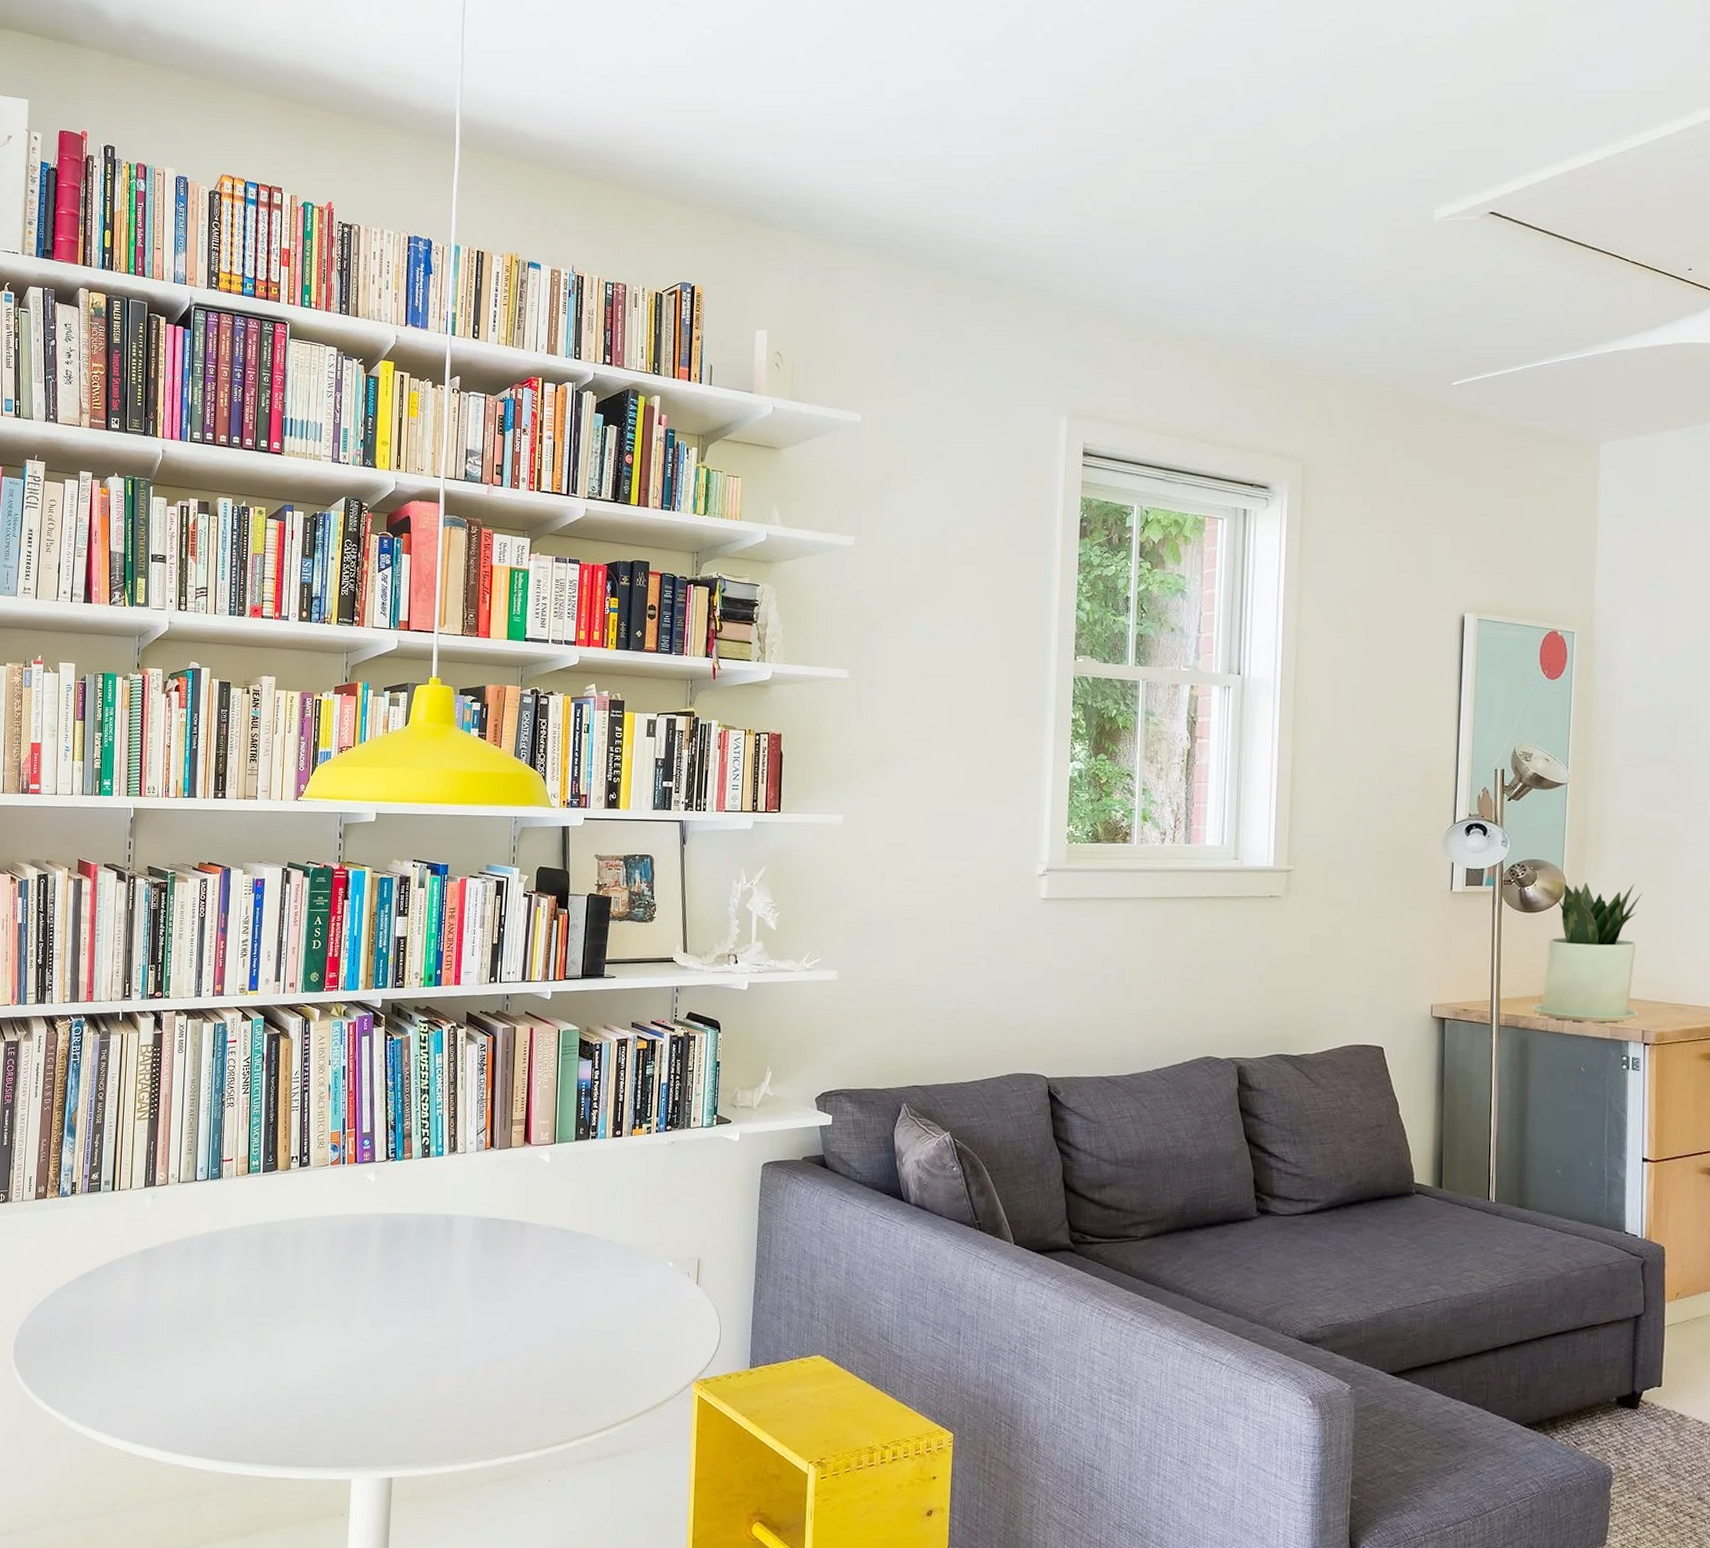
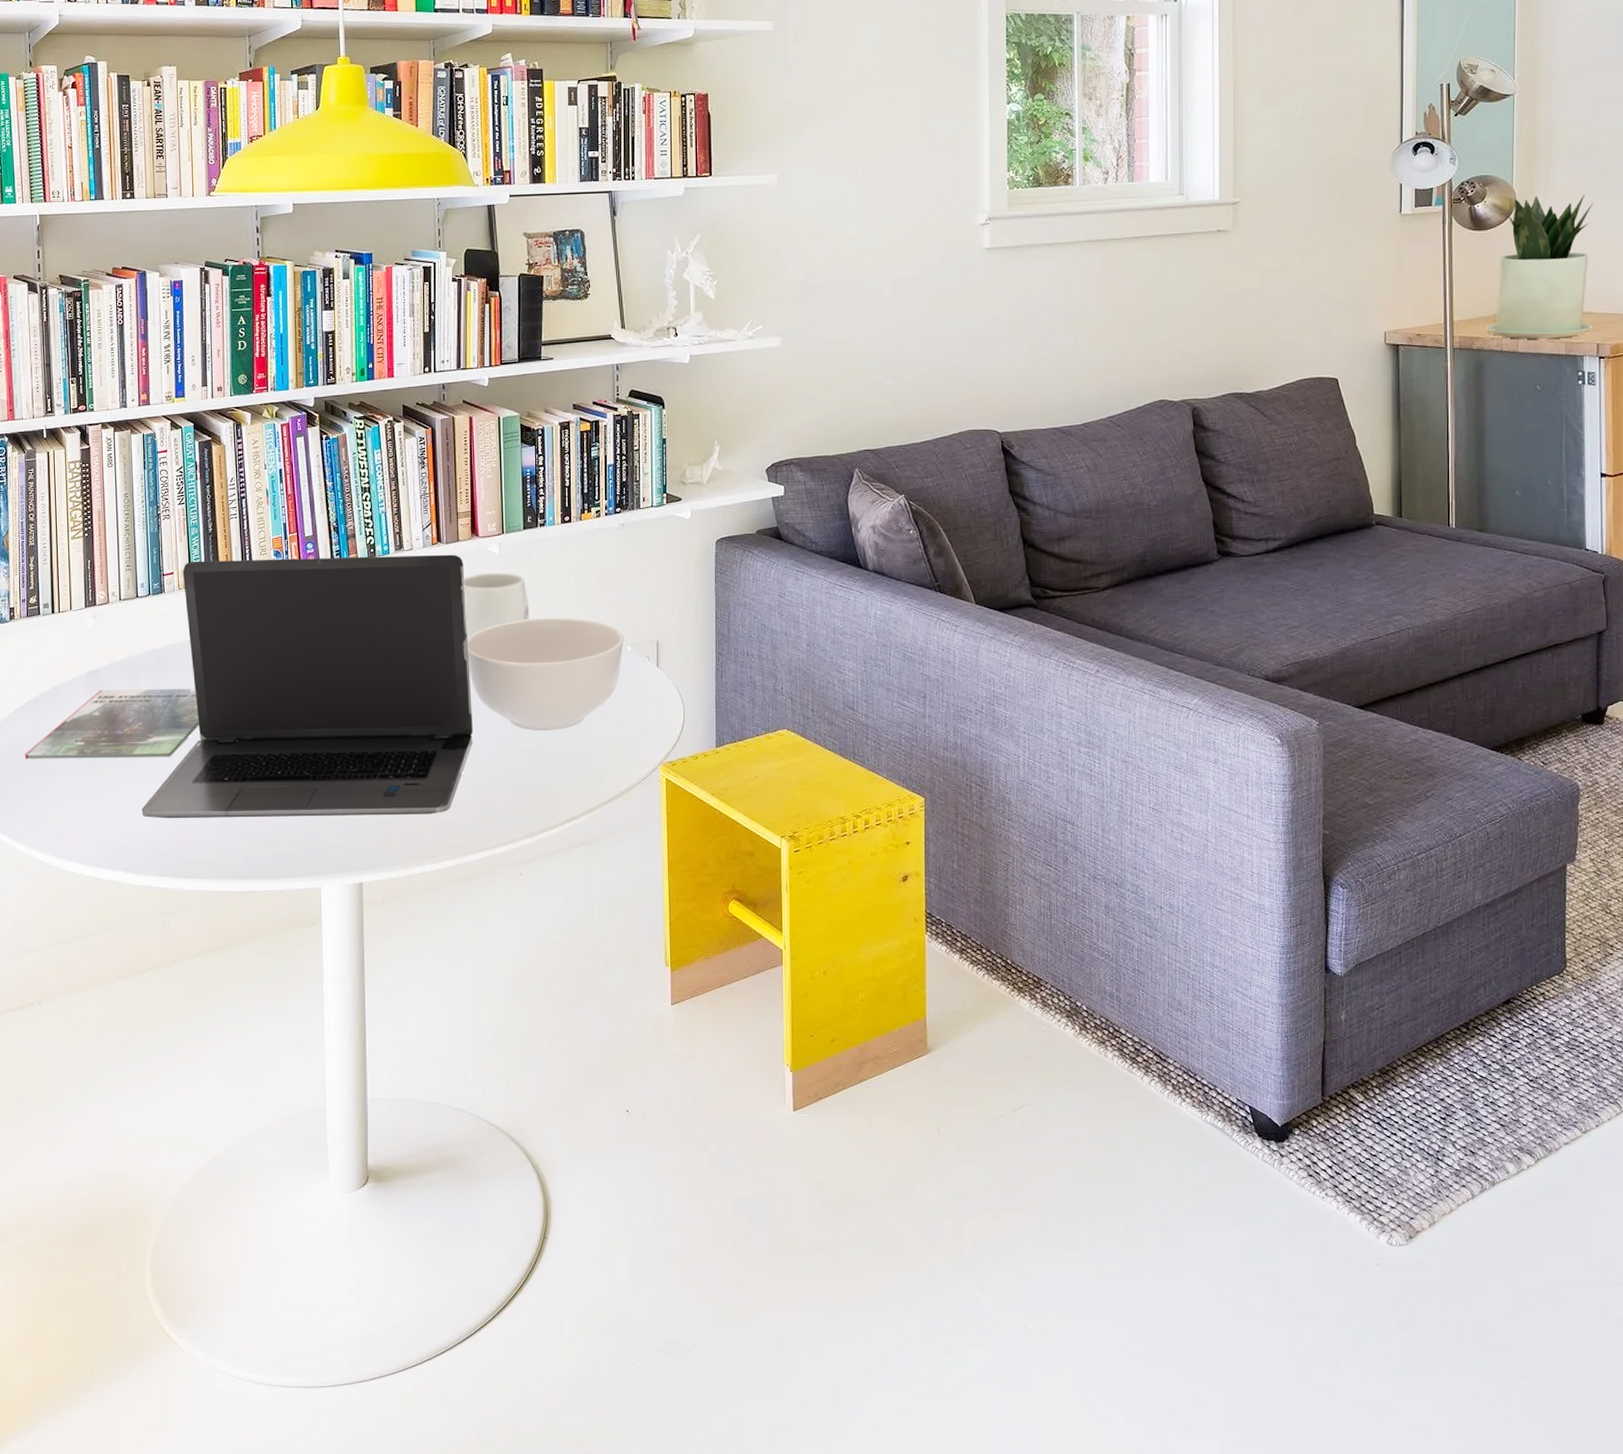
magazine: none [73,1269,246,1340] -> present [24,688,199,759]
laptop computer: none [182,1149,515,1415] -> present [141,554,474,819]
mug: none [512,1180,576,1244] -> present [464,572,530,639]
bowl: none [512,1228,666,1341] -> present [467,618,624,731]

